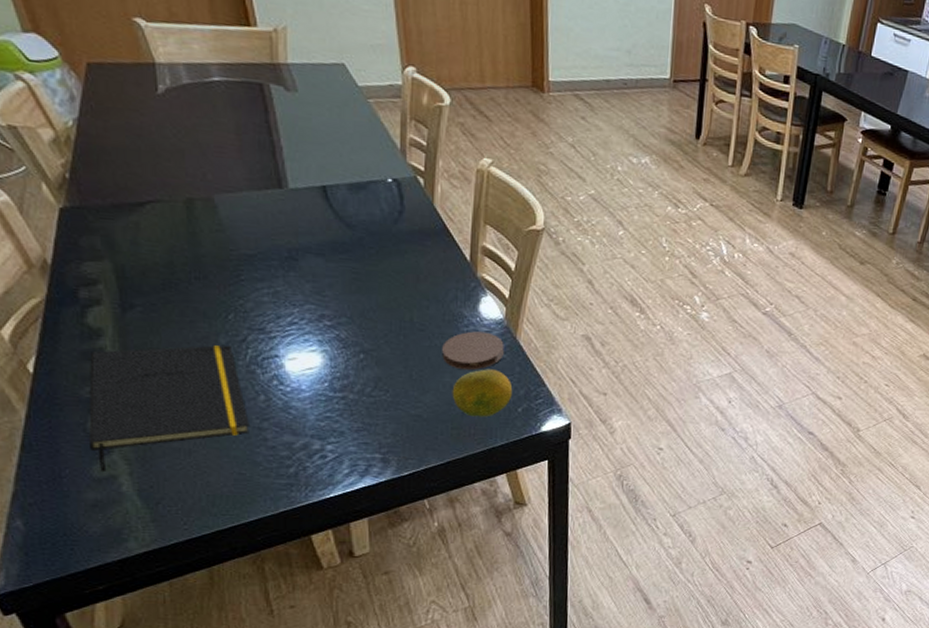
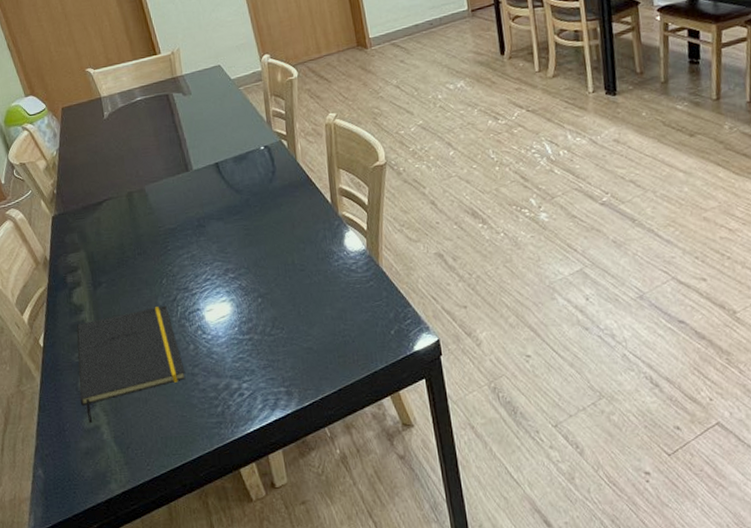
coaster: present [442,331,504,371] -> none [320,263,371,301]
fruit: present [452,369,513,417] -> none [333,297,384,344]

